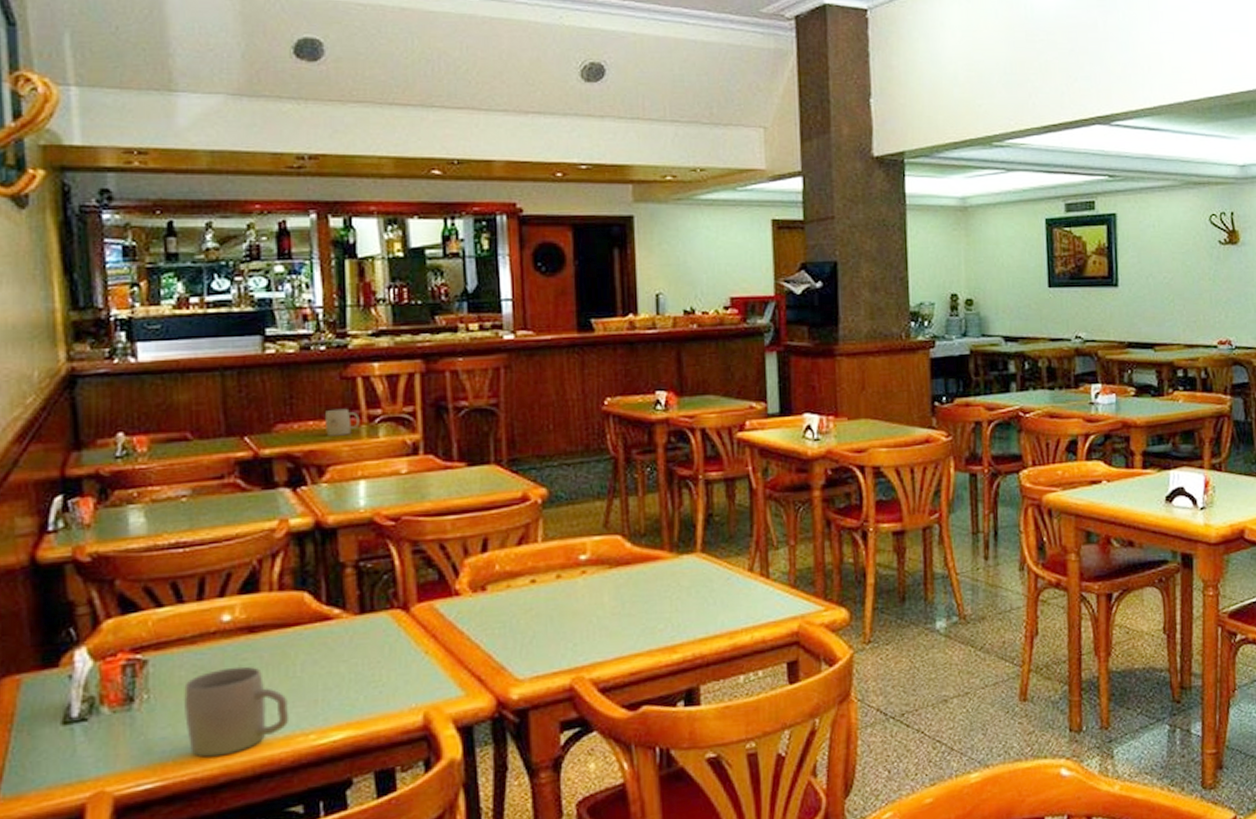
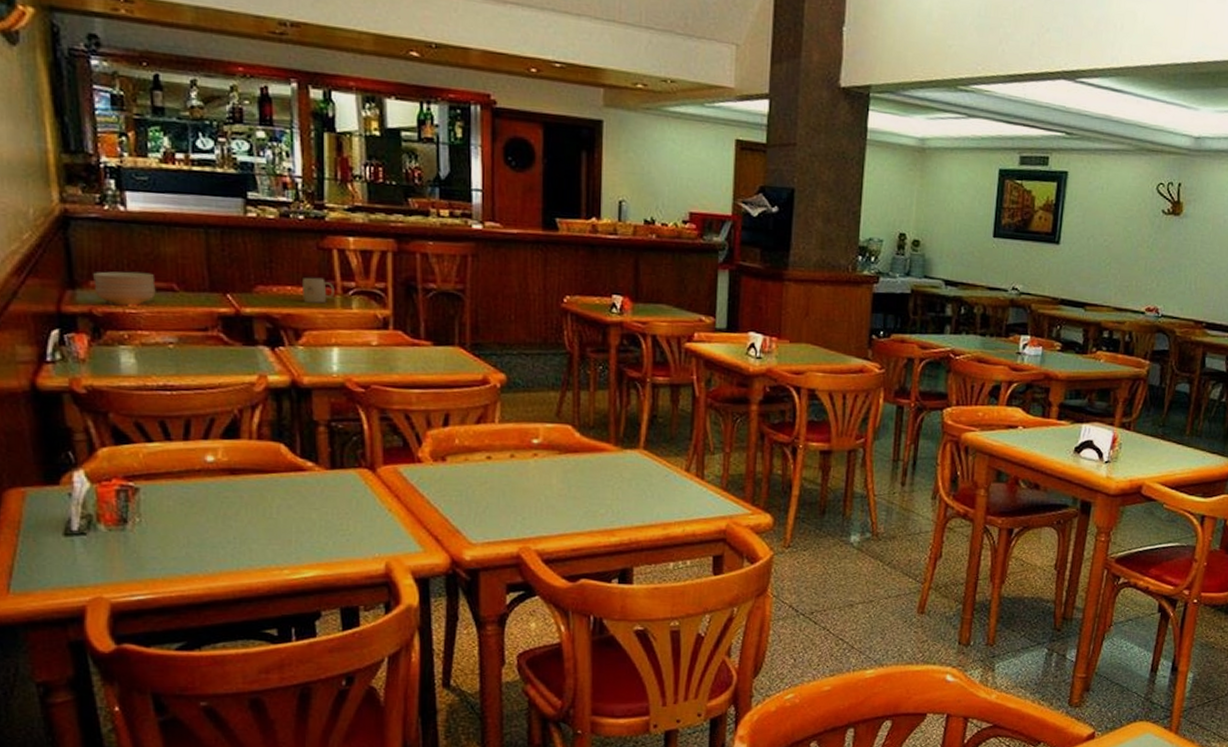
bowl: none [99,424,168,461] -> present [92,271,156,306]
mug: present [183,666,290,757] -> none [171,503,266,579]

